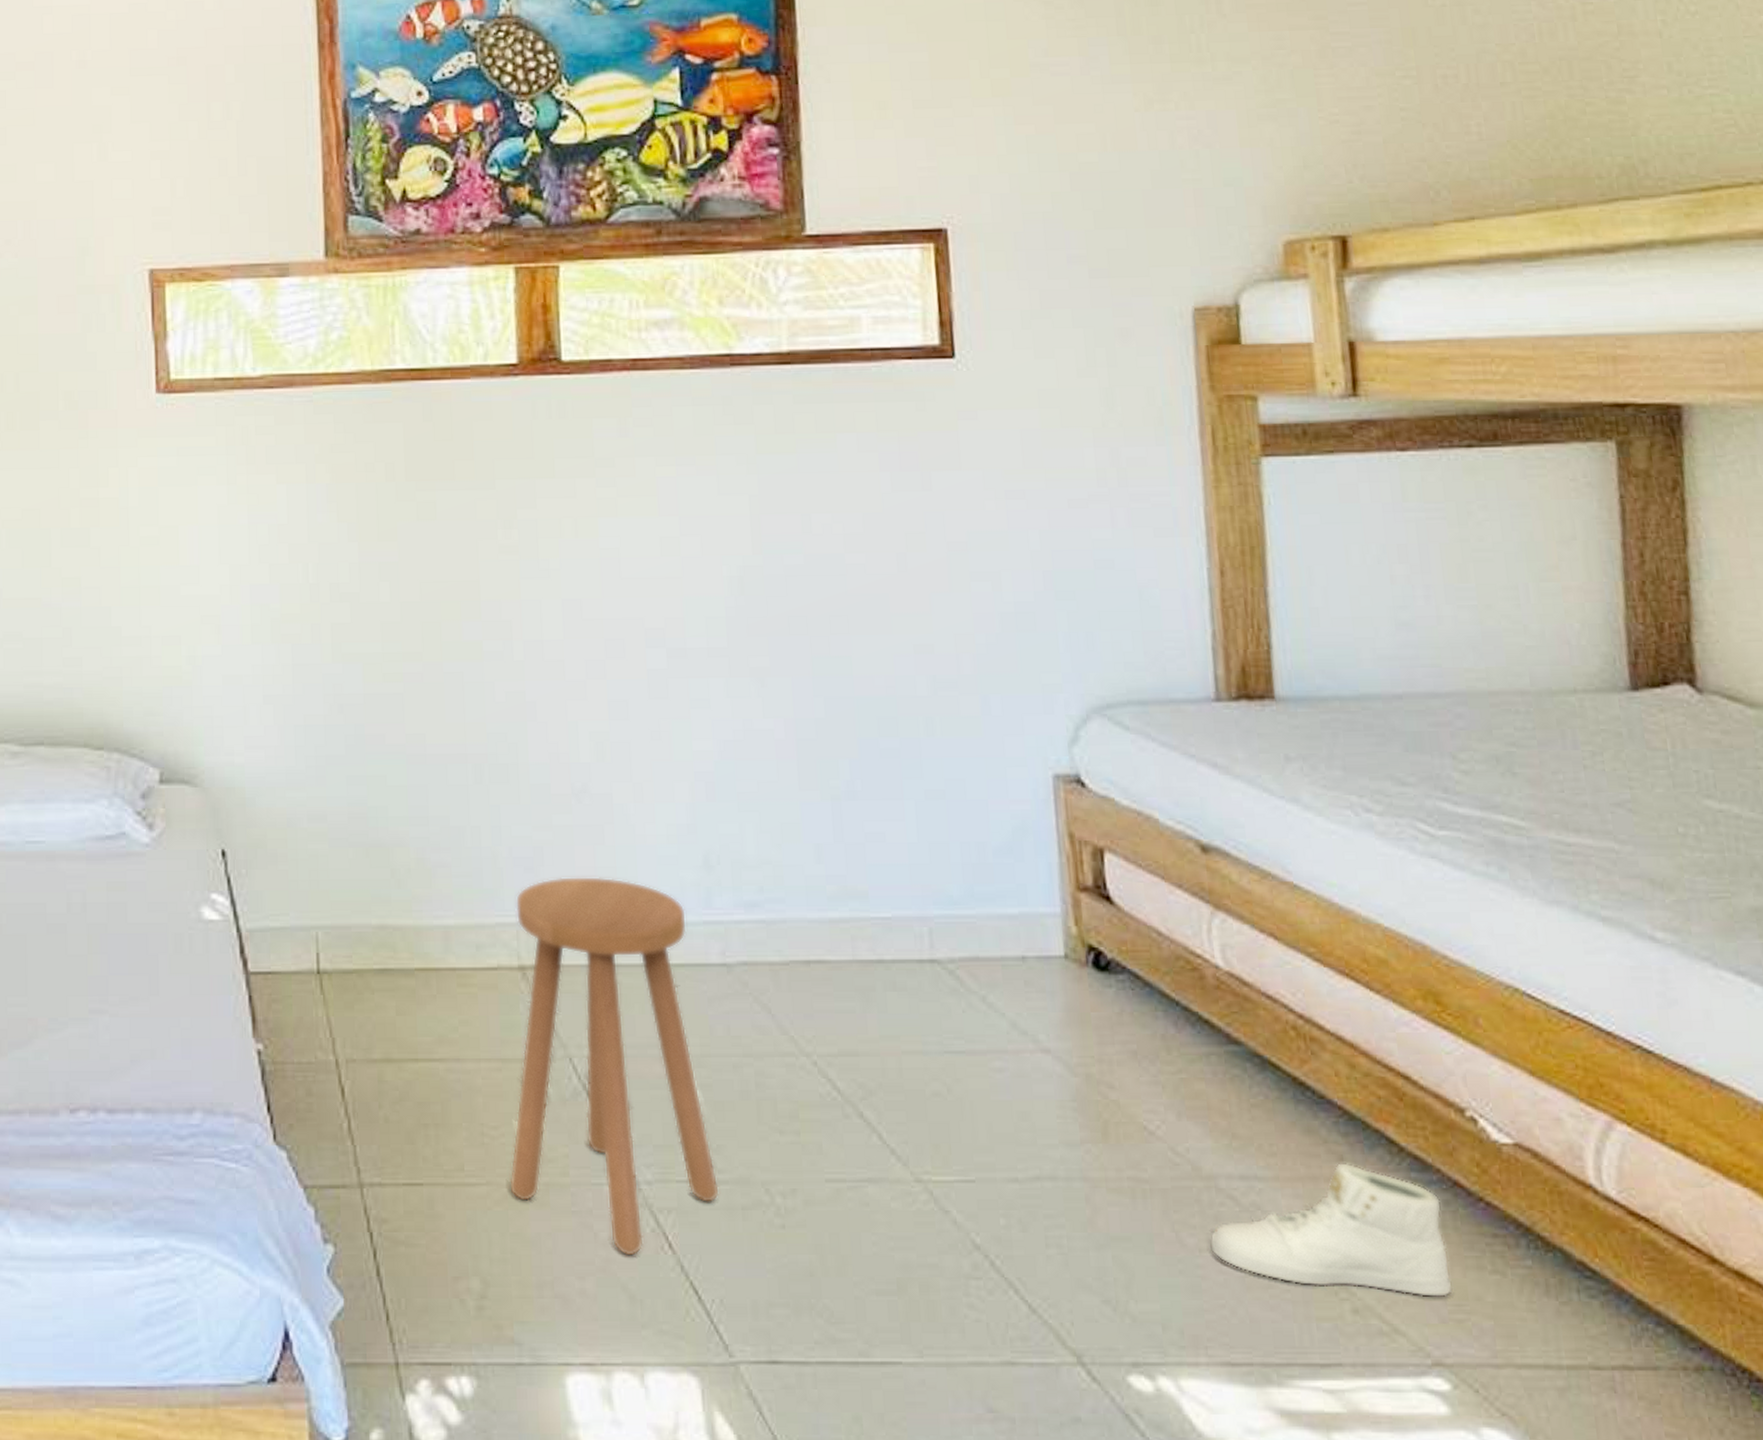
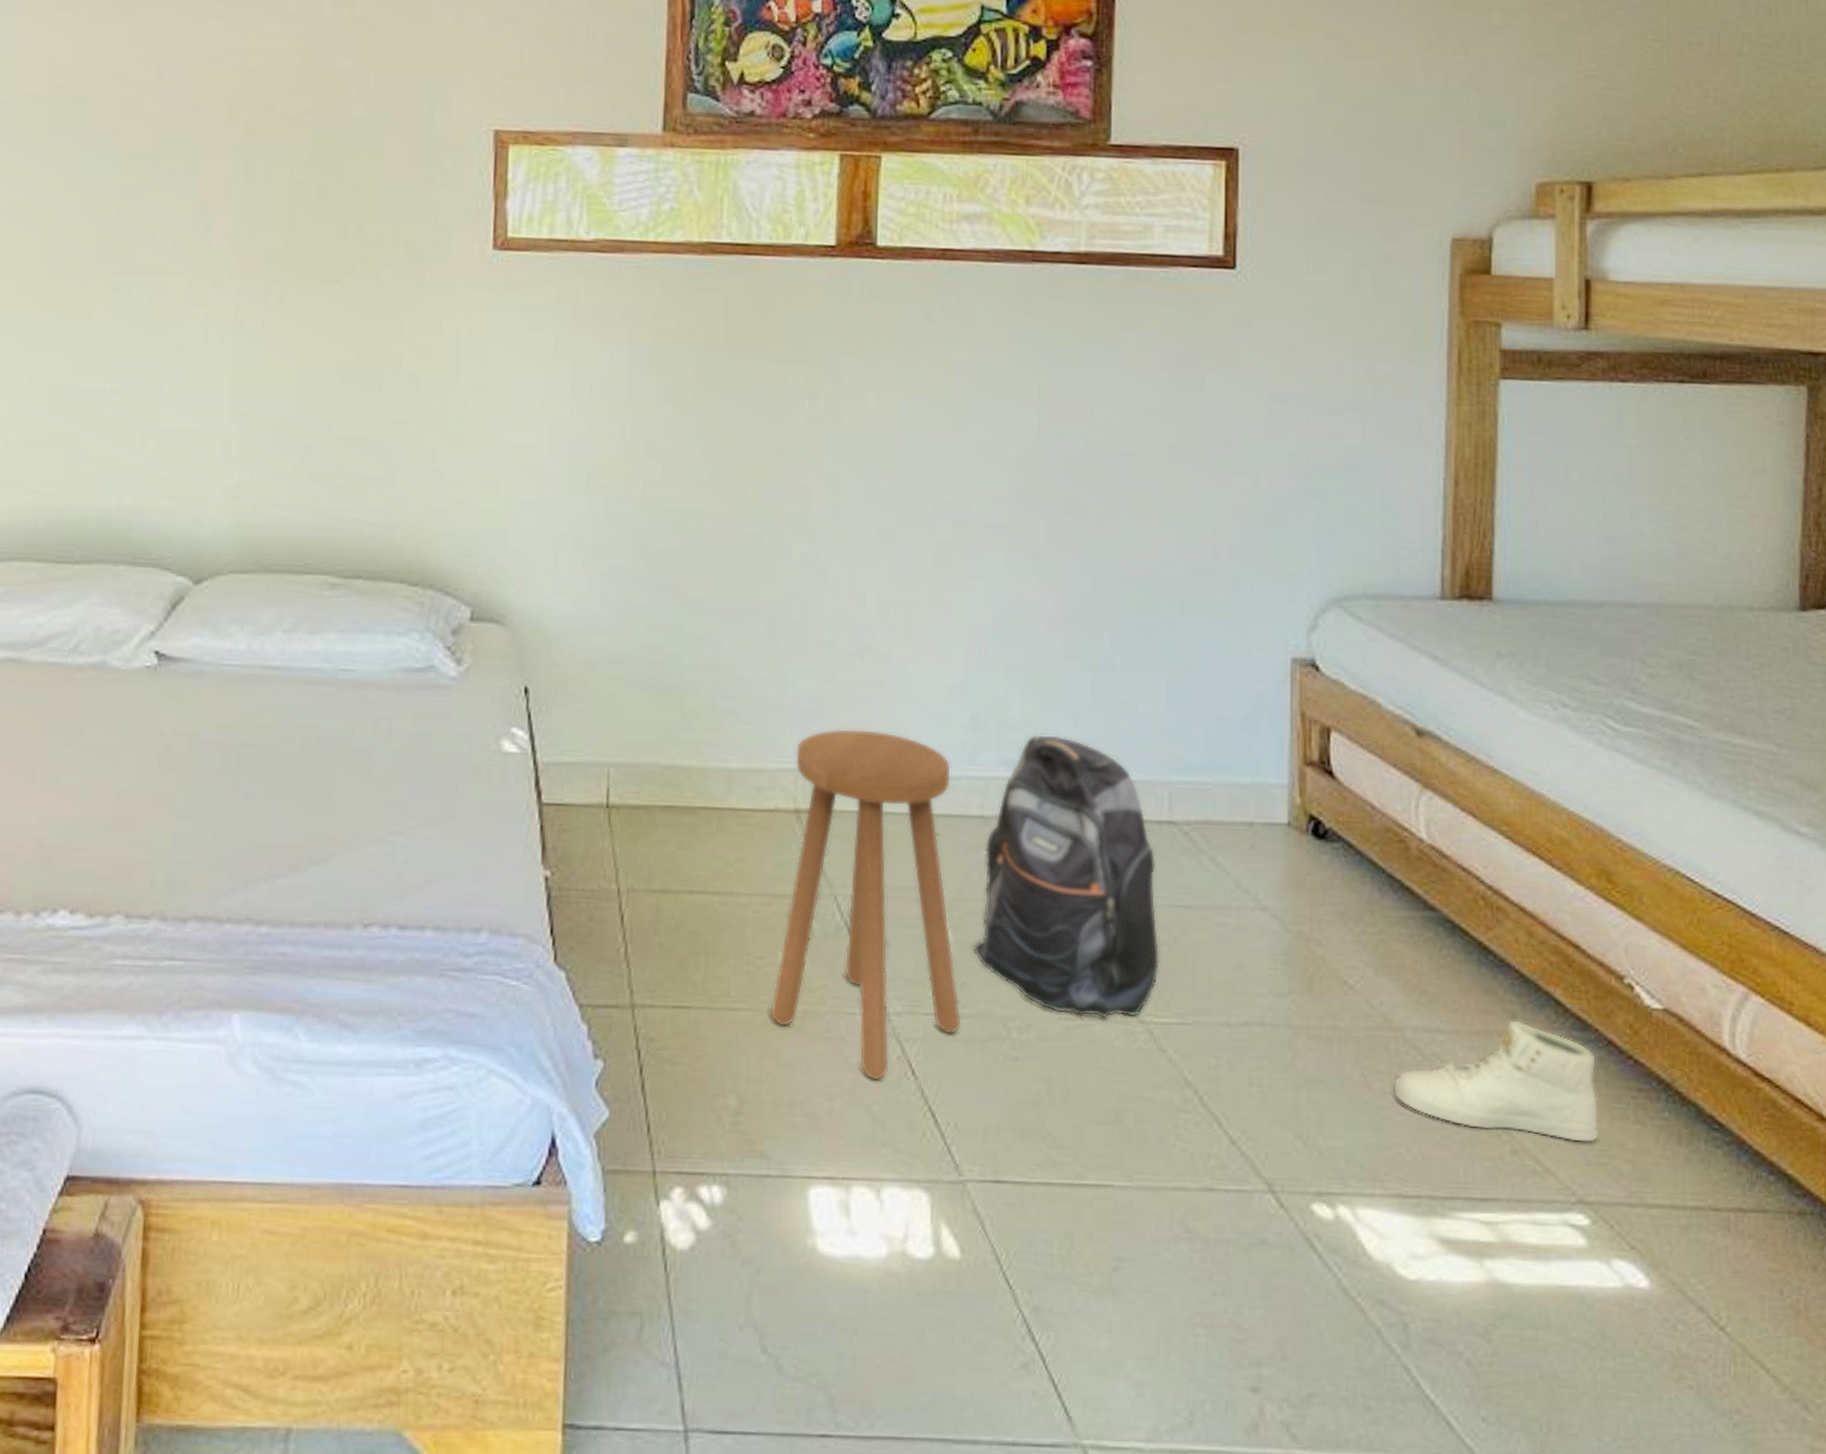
backpack: none [724,871,935,1180] -> present [972,733,1160,1020]

